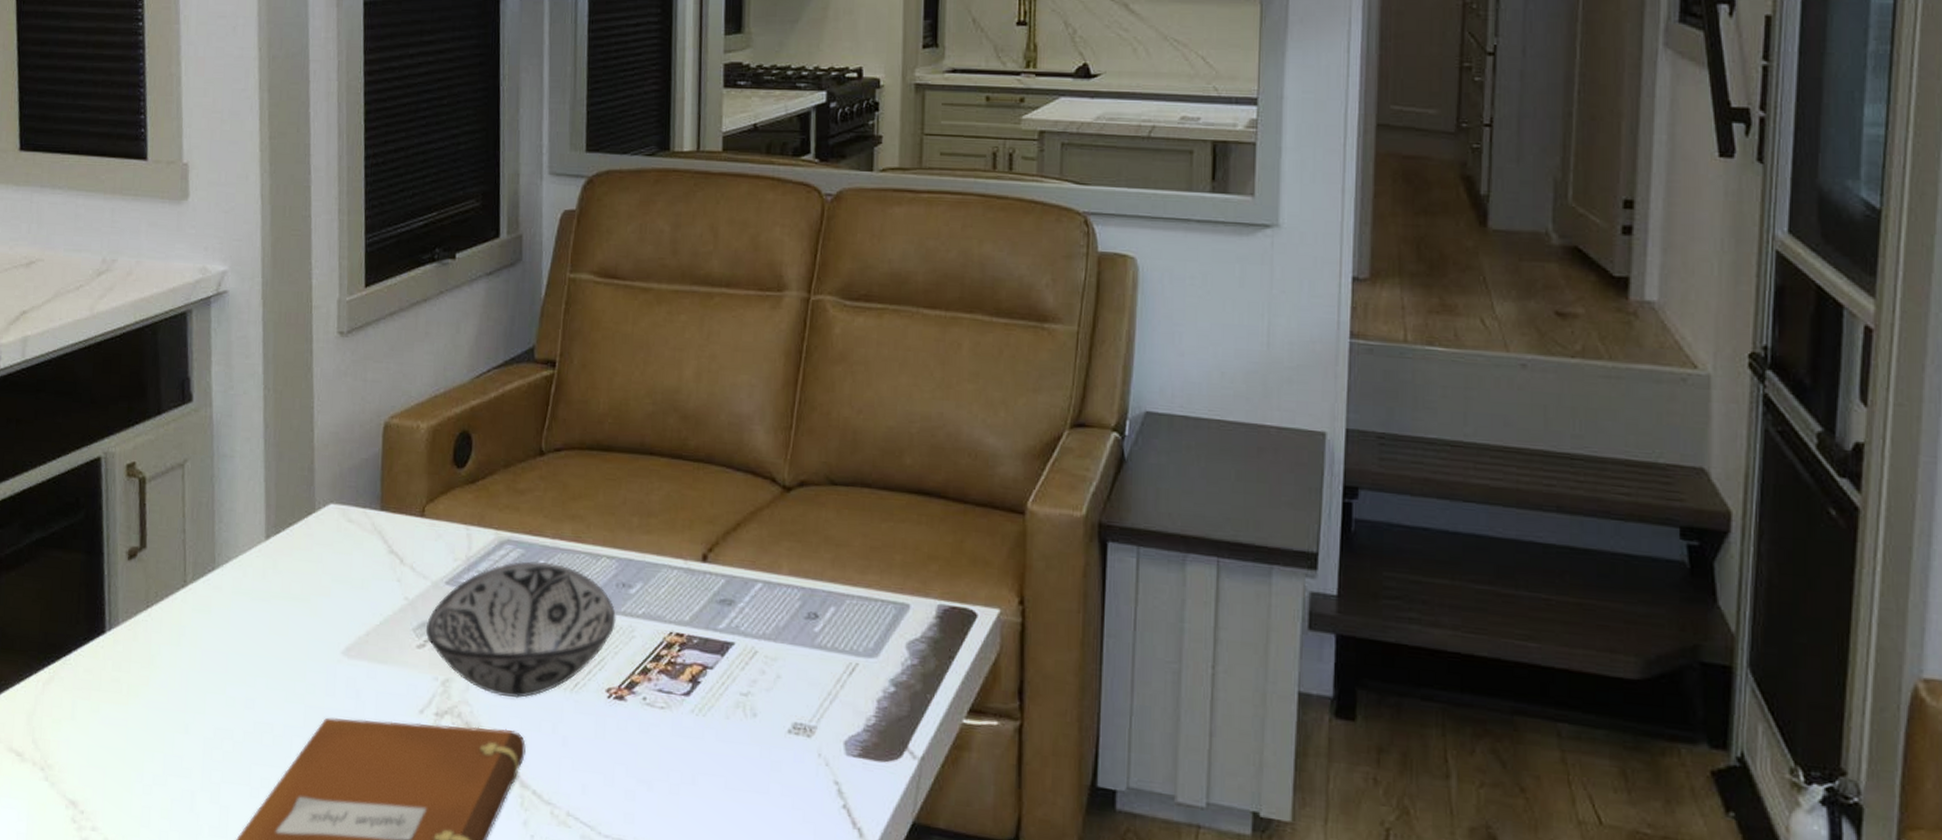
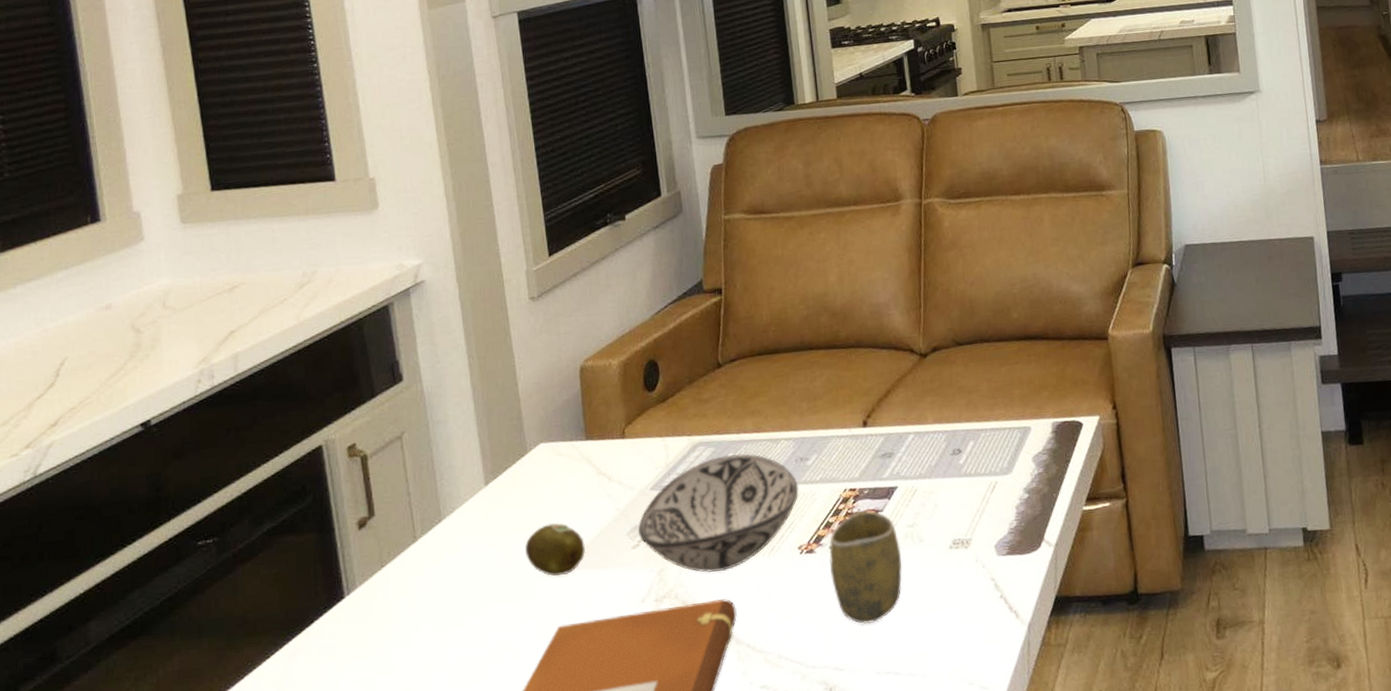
fruit: none [300,597,365,661] -> present [525,522,585,577]
cup: none [640,663,729,801] -> present [829,510,903,624]

